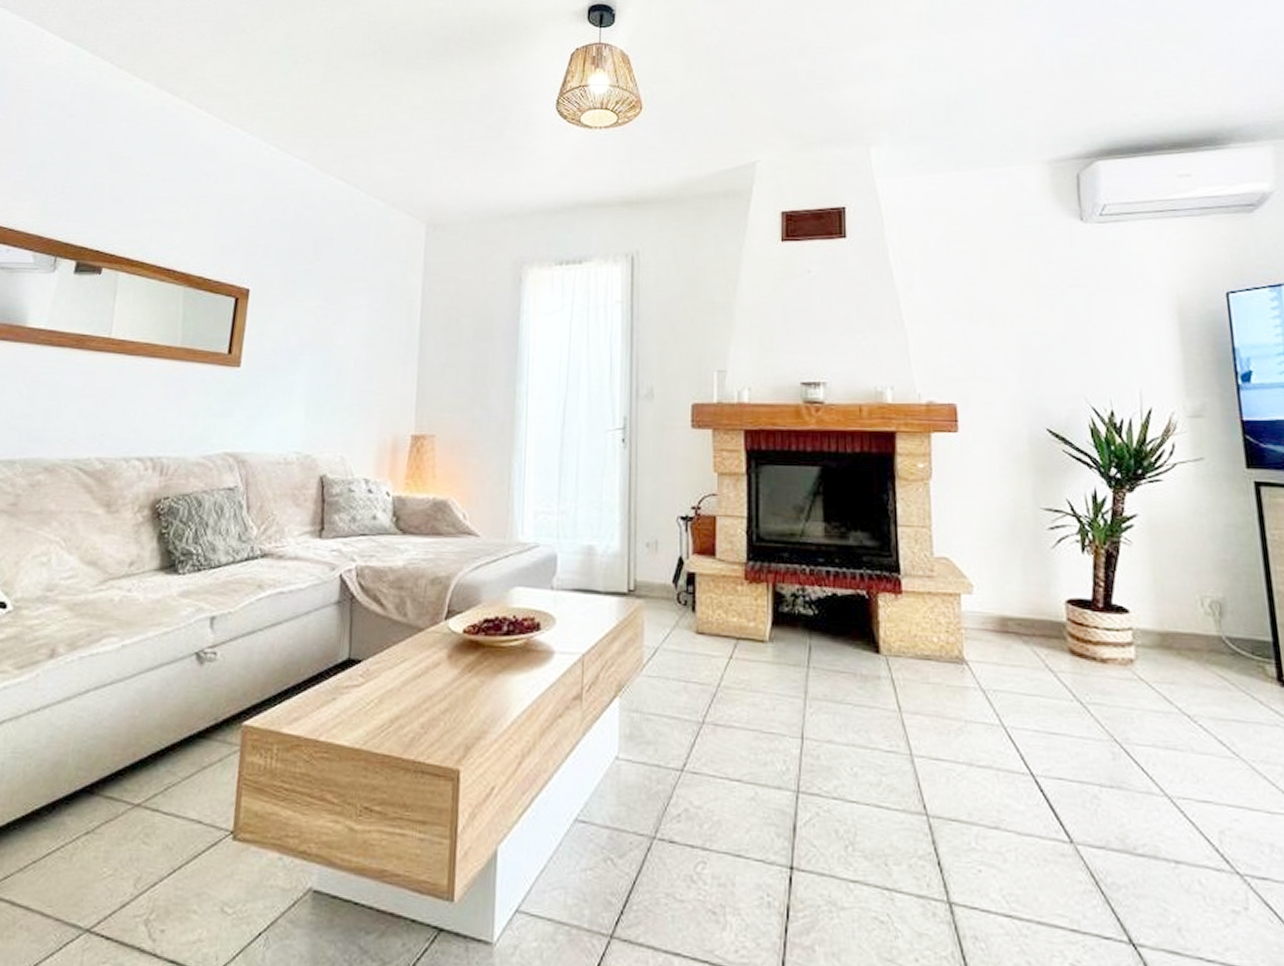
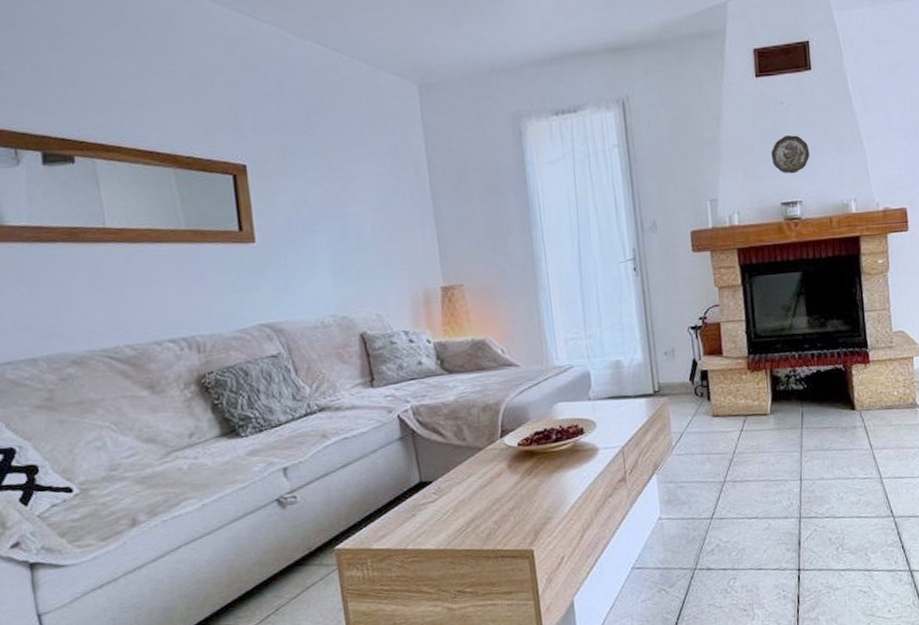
decorative plate: none [793,307,839,351] -> present [771,135,810,174]

